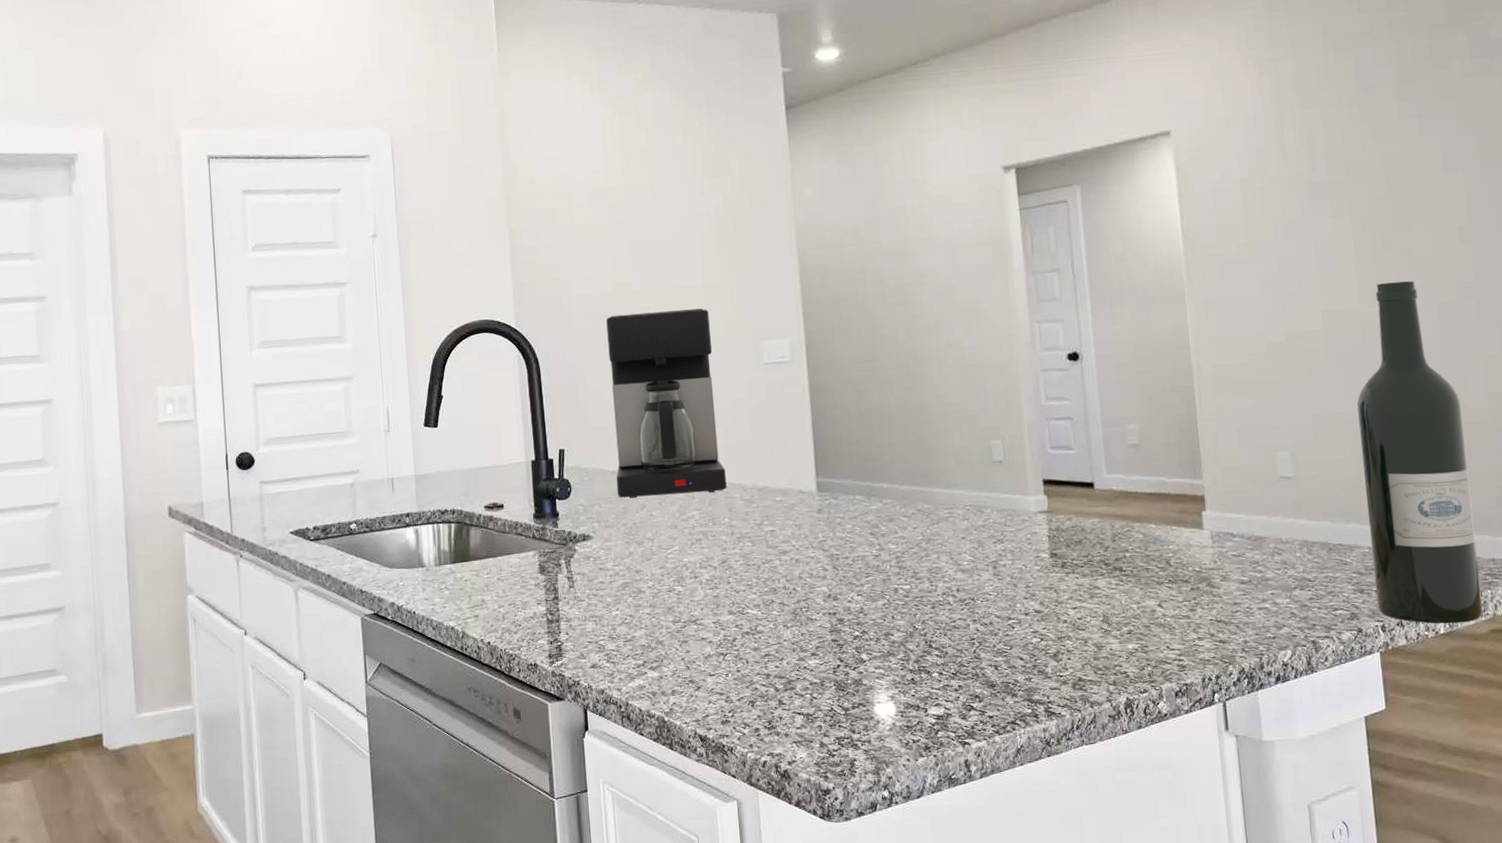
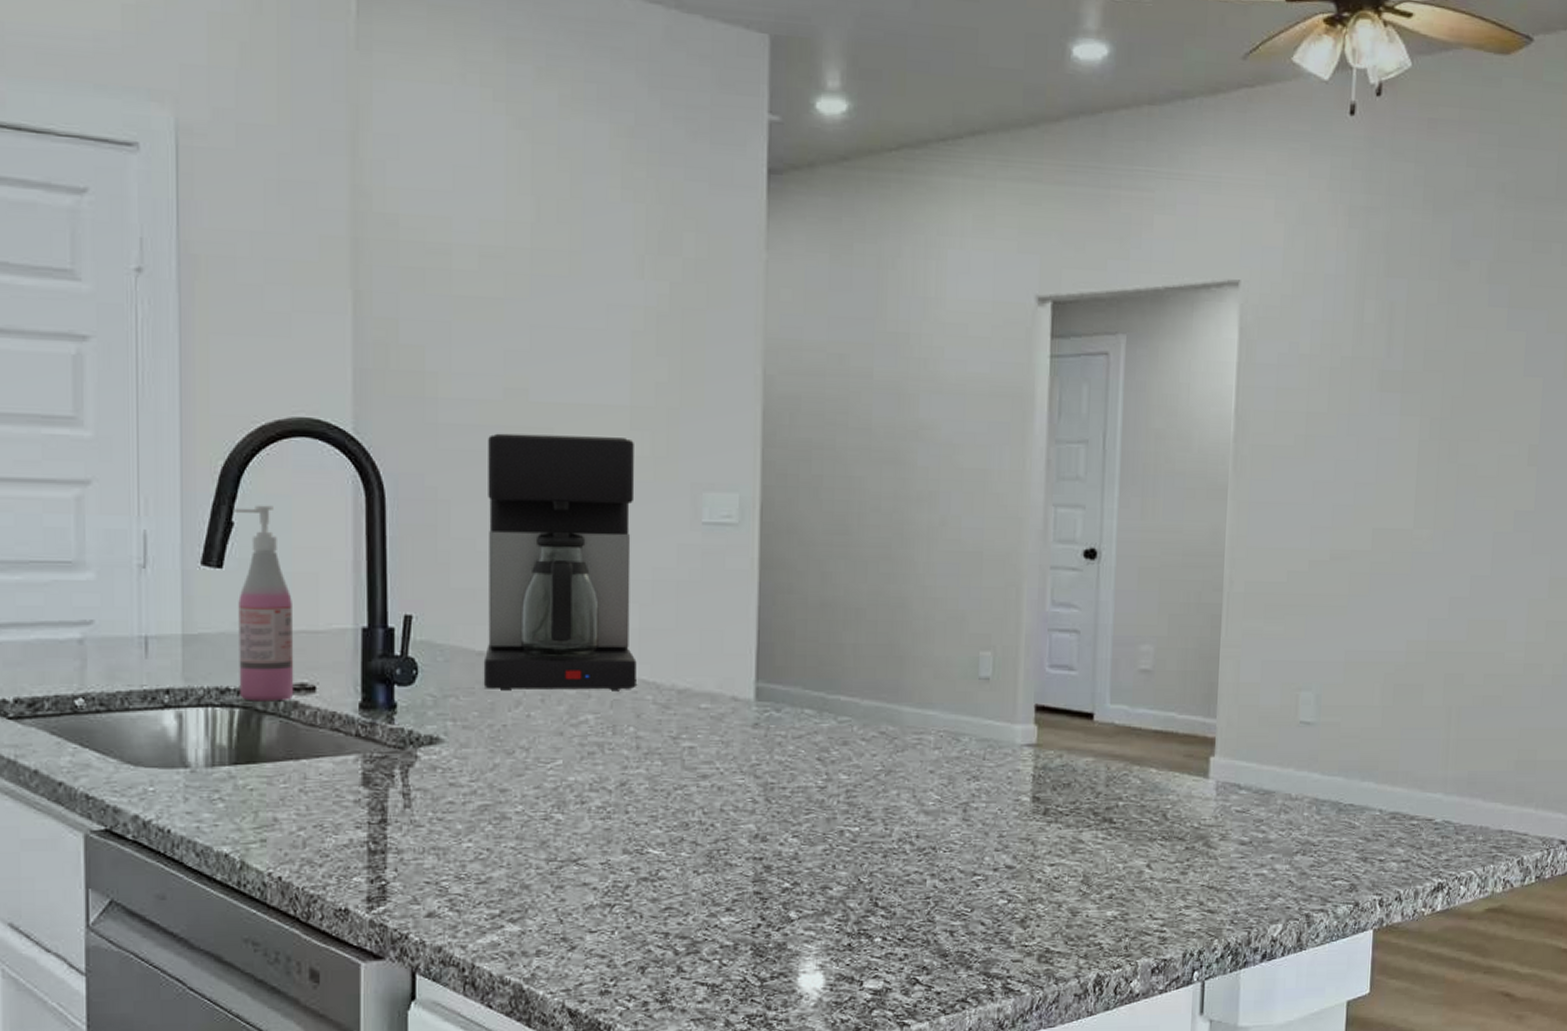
soap dispenser: none [442,381,490,518] -> present [233,505,294,702]
wine bottle: present [1357,280,1483,624] -> none [1378,502,1498,900]

